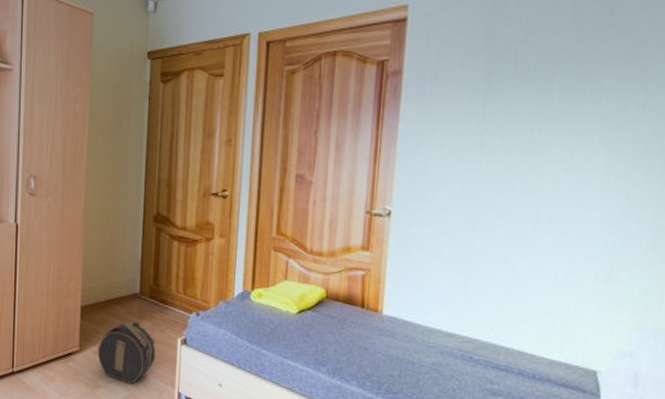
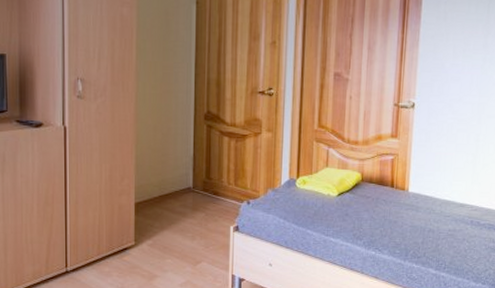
hat box: present [97,320,156,384] -> none [153,212,210,272]

